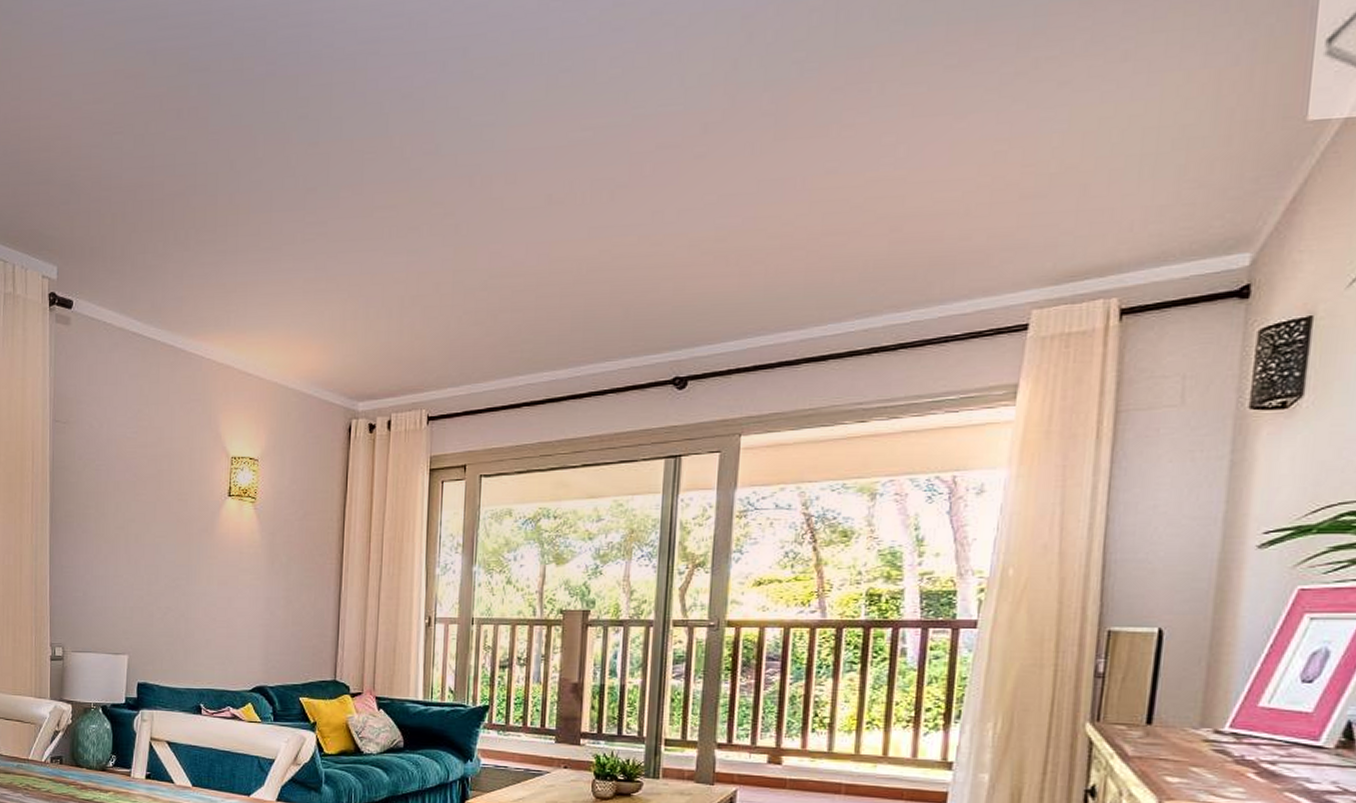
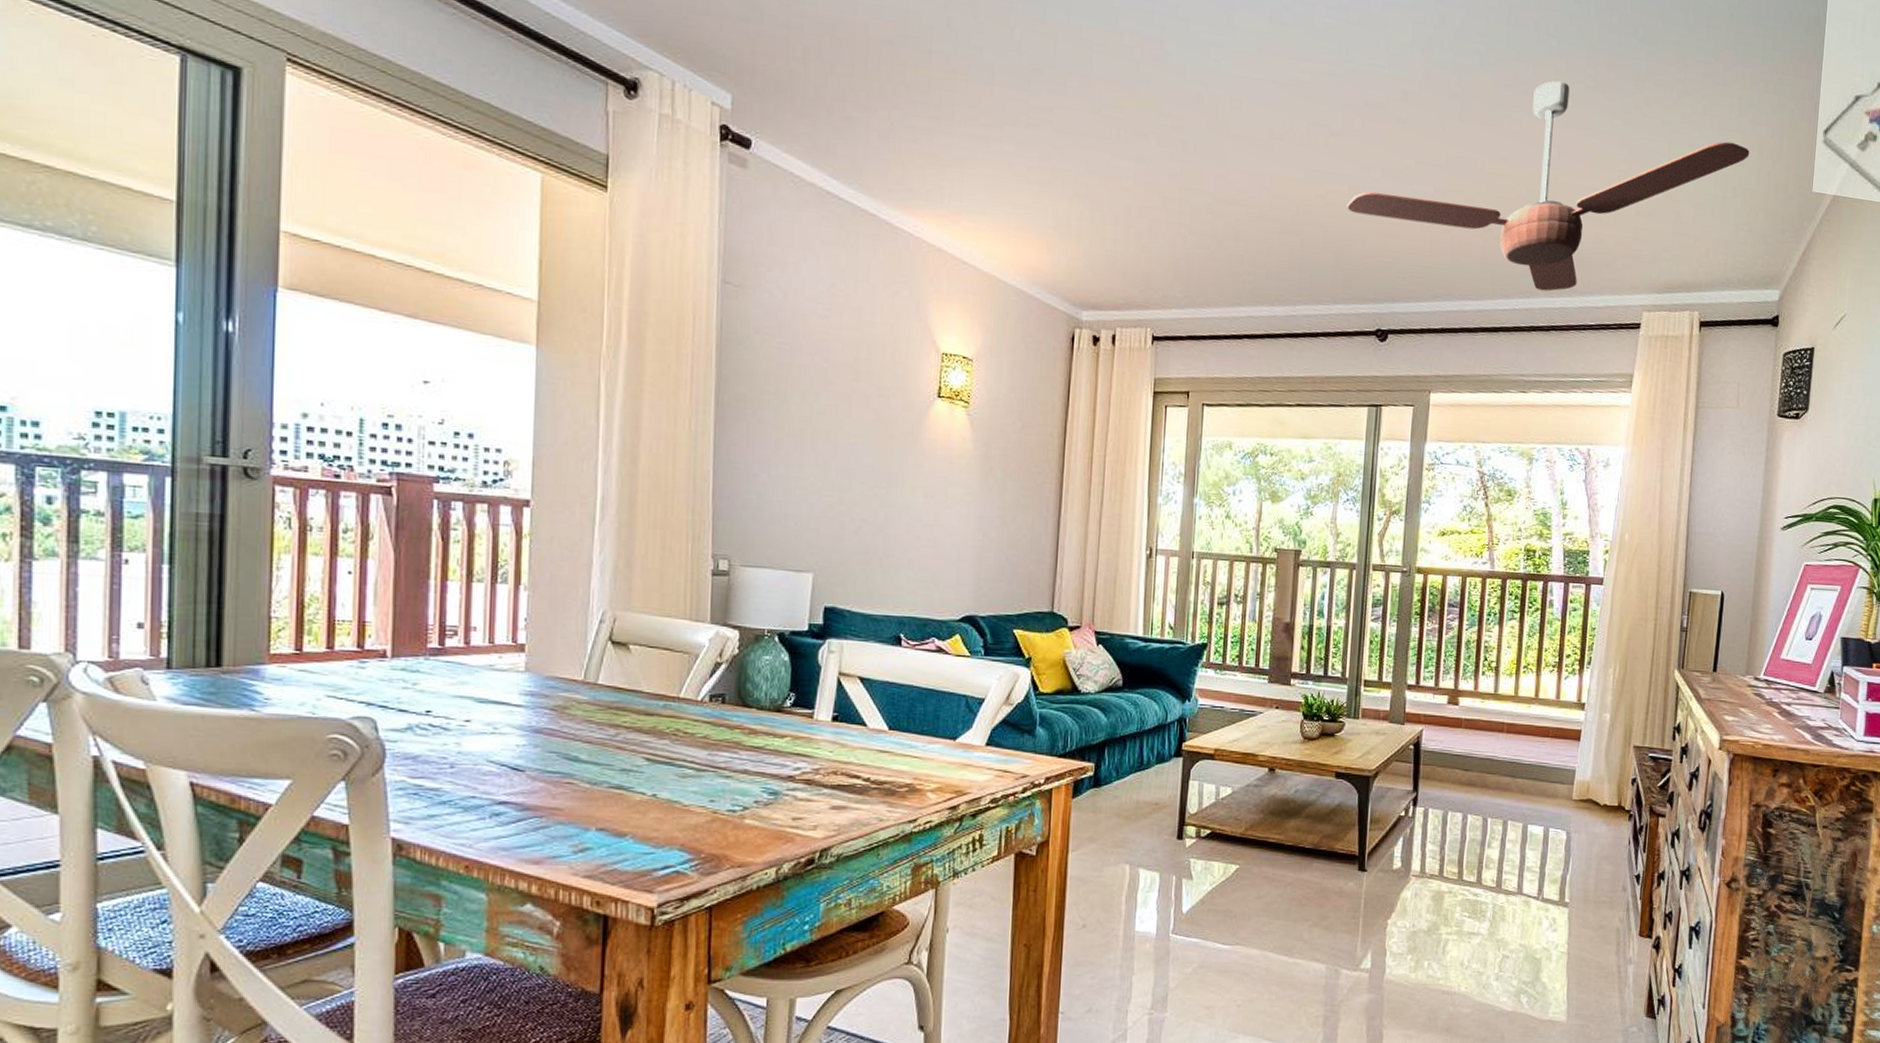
ceiling fan: none [636,67,1199,307] -> present [1347,80,1750,292]

